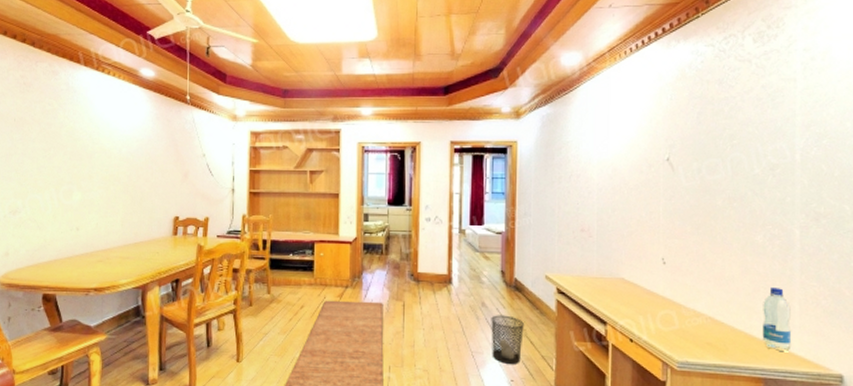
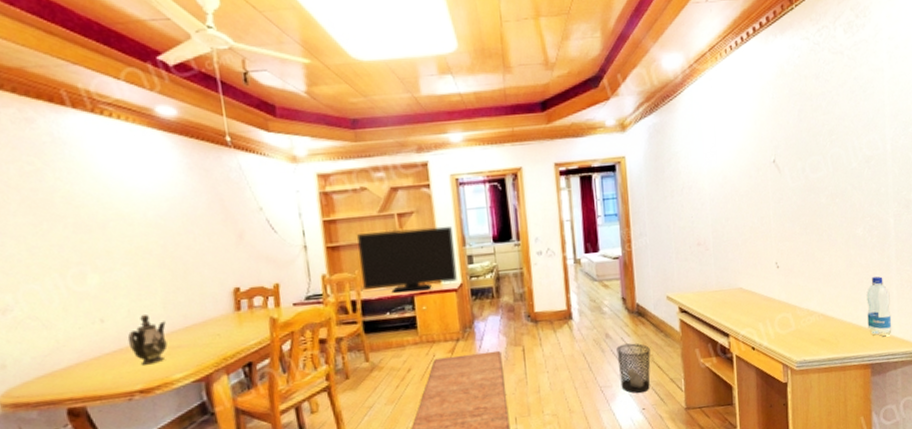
teapot: none [93,228,121,269] -> present [127,314,168,365]
television: none [274,184,353,239] -> present [357,226,457,294]

